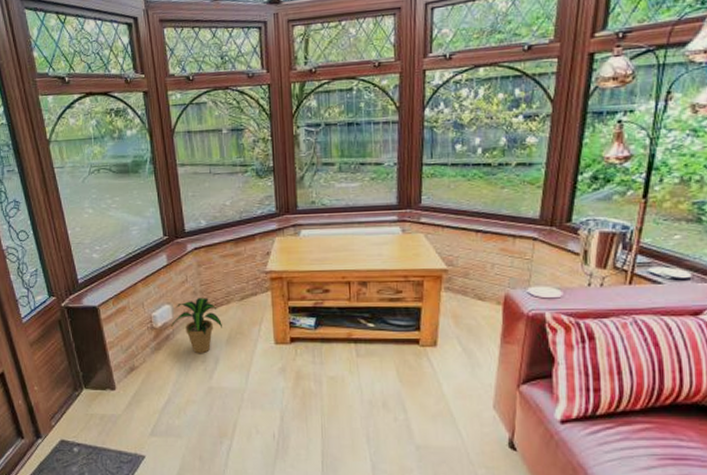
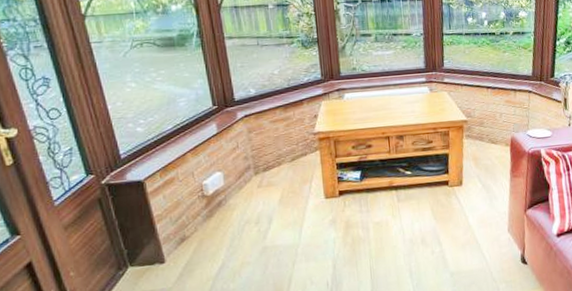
potted plant: present [171,298,222,353] -> none [223,162,274,216]

